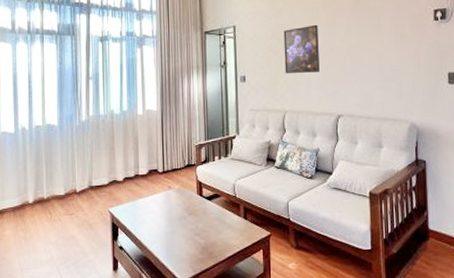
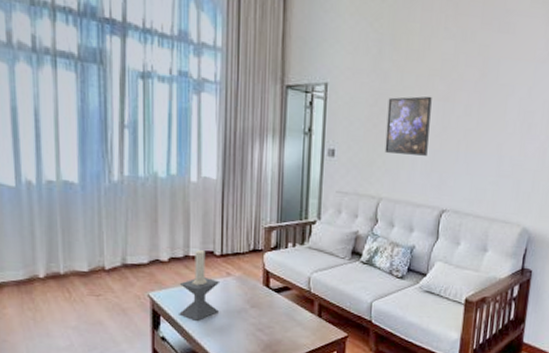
candle holder: none [132,169,164,230] -> present [179,250,221,321]

